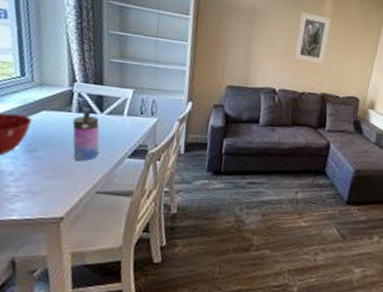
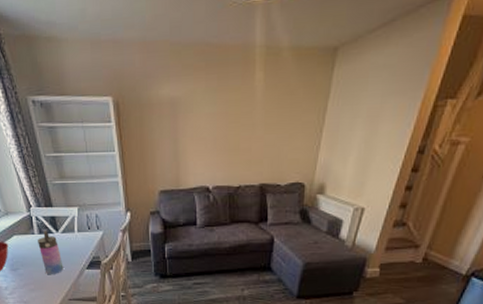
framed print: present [294,12,331,64] -> none [225,91,264,151]

